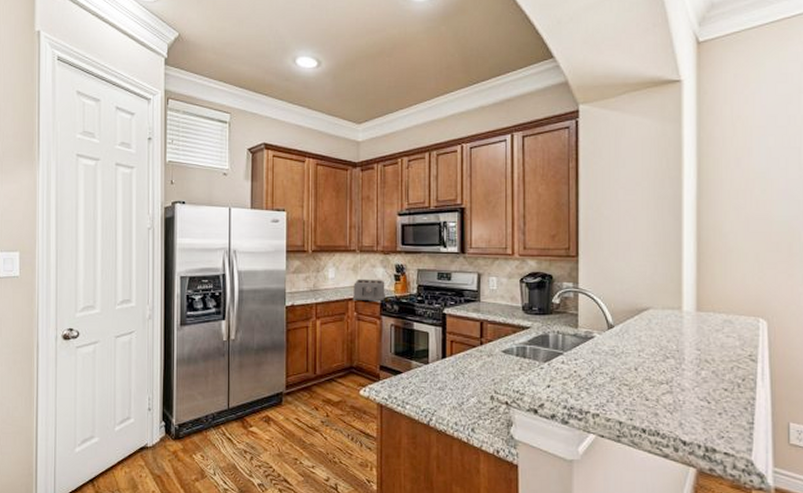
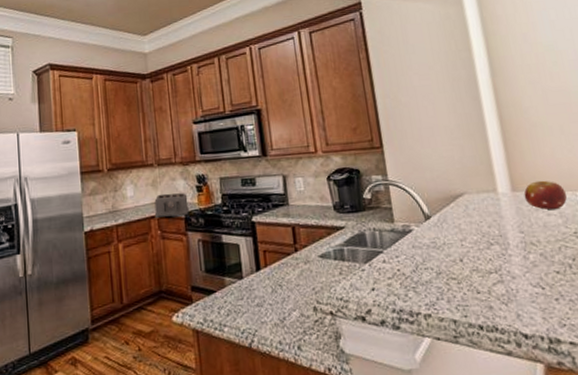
fruit: none [707,303,750,333] -> present [524,180,567,210]

